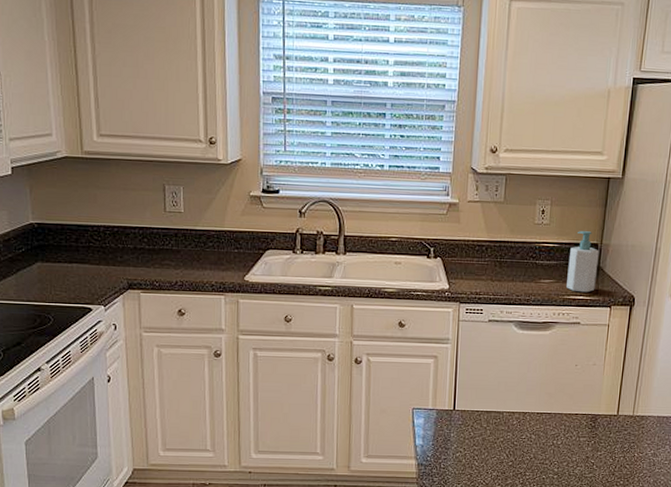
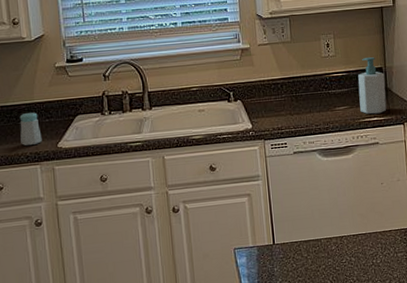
salt shaker: none [207,240,229,275] -> present [19,112,42,146]

